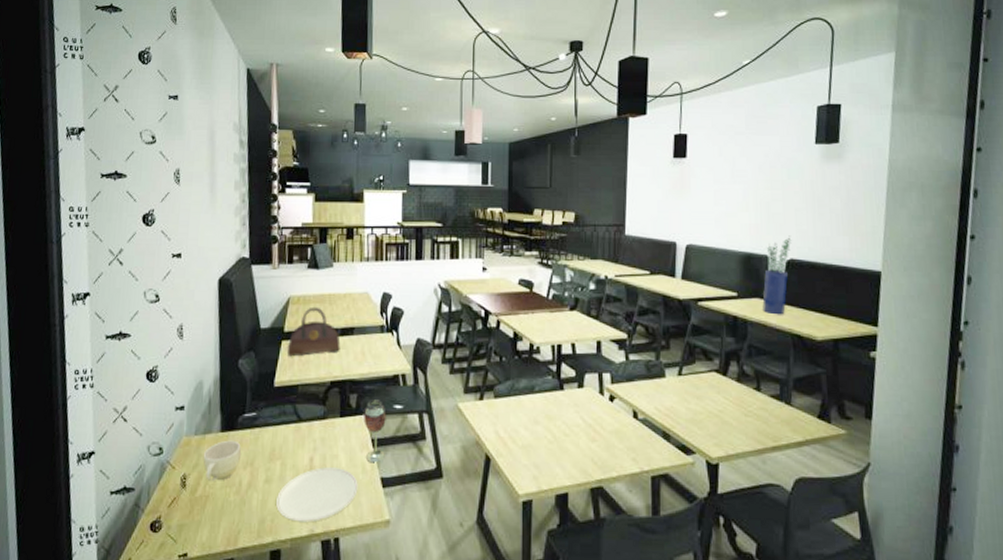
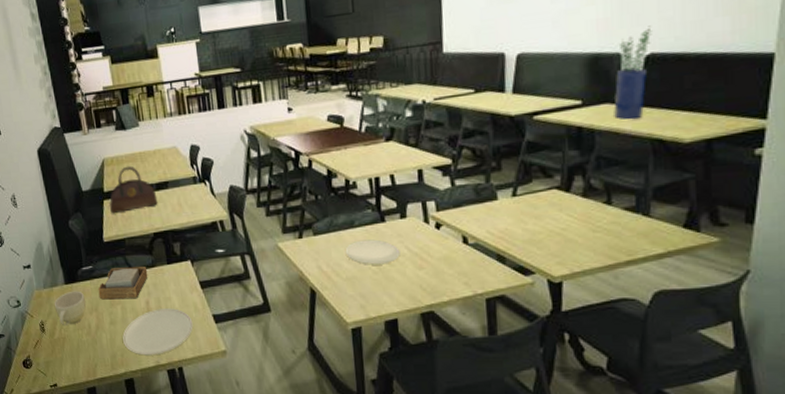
napkin holder: none [257,417,317,454] -> present [98,267,148,300]
wineglass: present [364,400,386,463] -> none [188,246,214,303]
plate: none [523,406,575,434] -> present [345,239,400,265]

